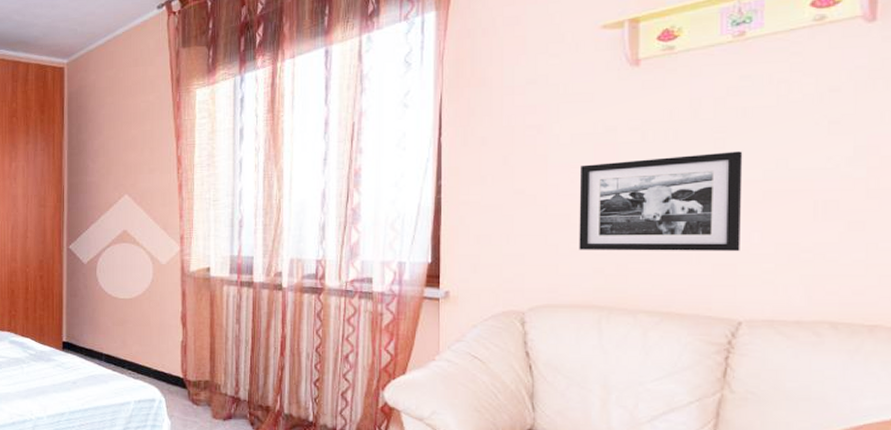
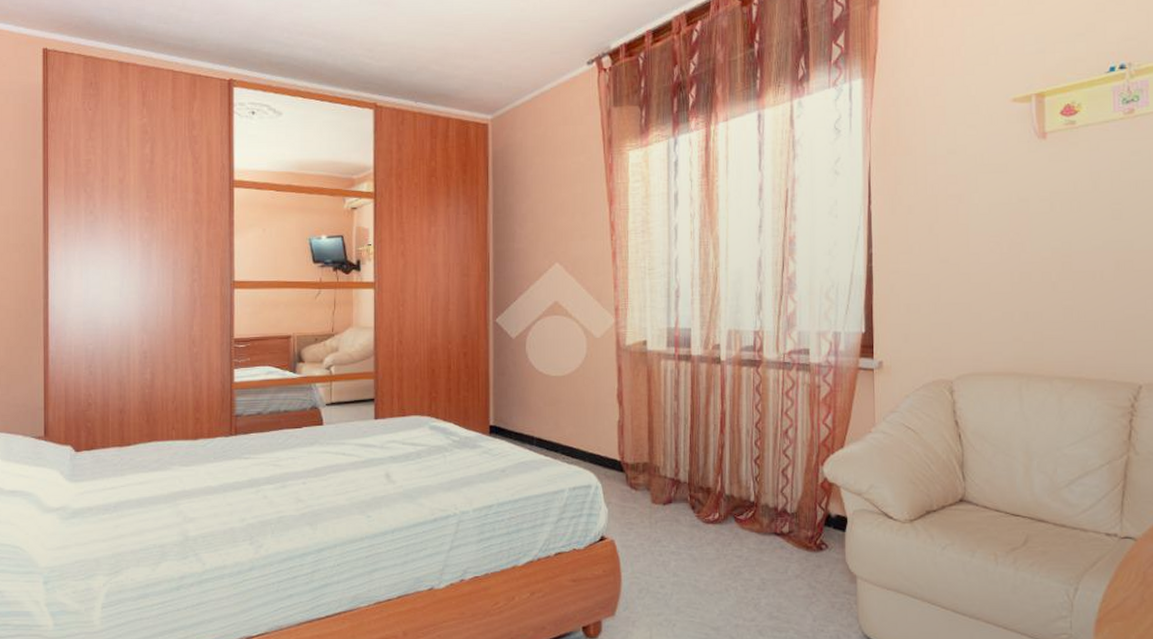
picture frame: present [579,151,743,251] -> none [998,222,1138,319]

